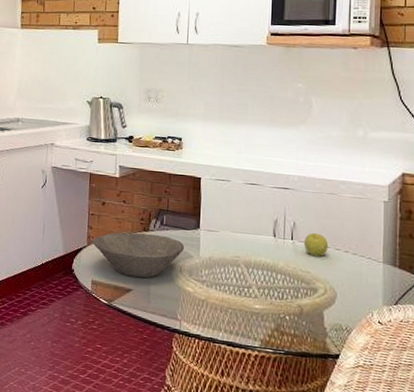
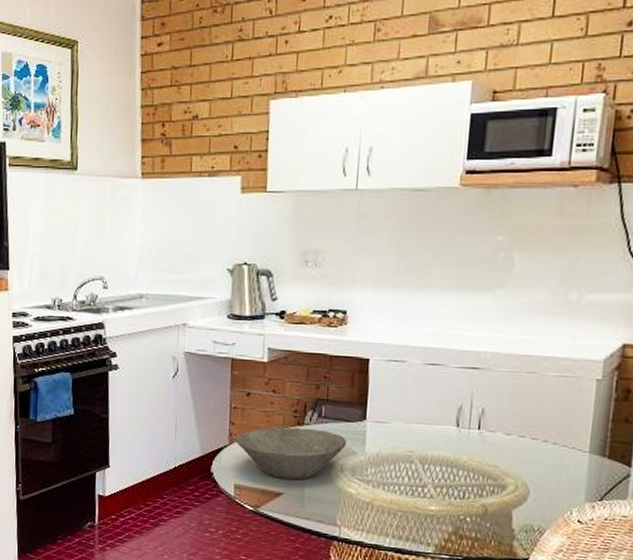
apple: present [303,232,328,257] -> none [493,420,523,449]

